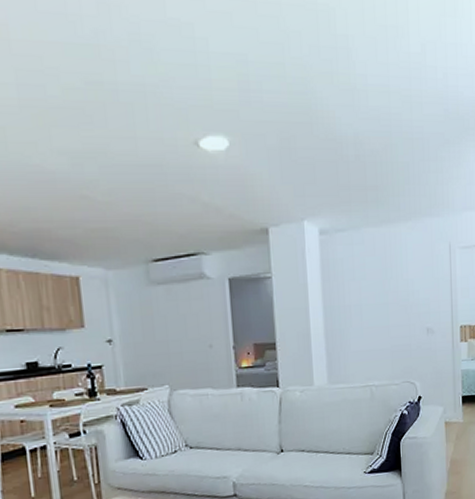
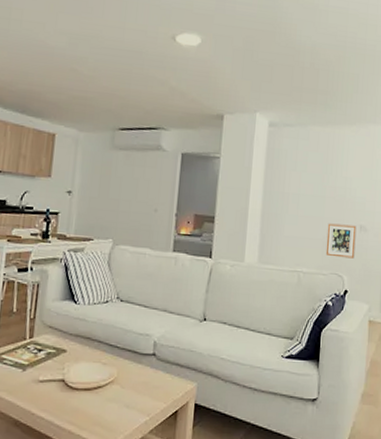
picture frame: none [394,329,425,365] -> present [325,223,357,259]

